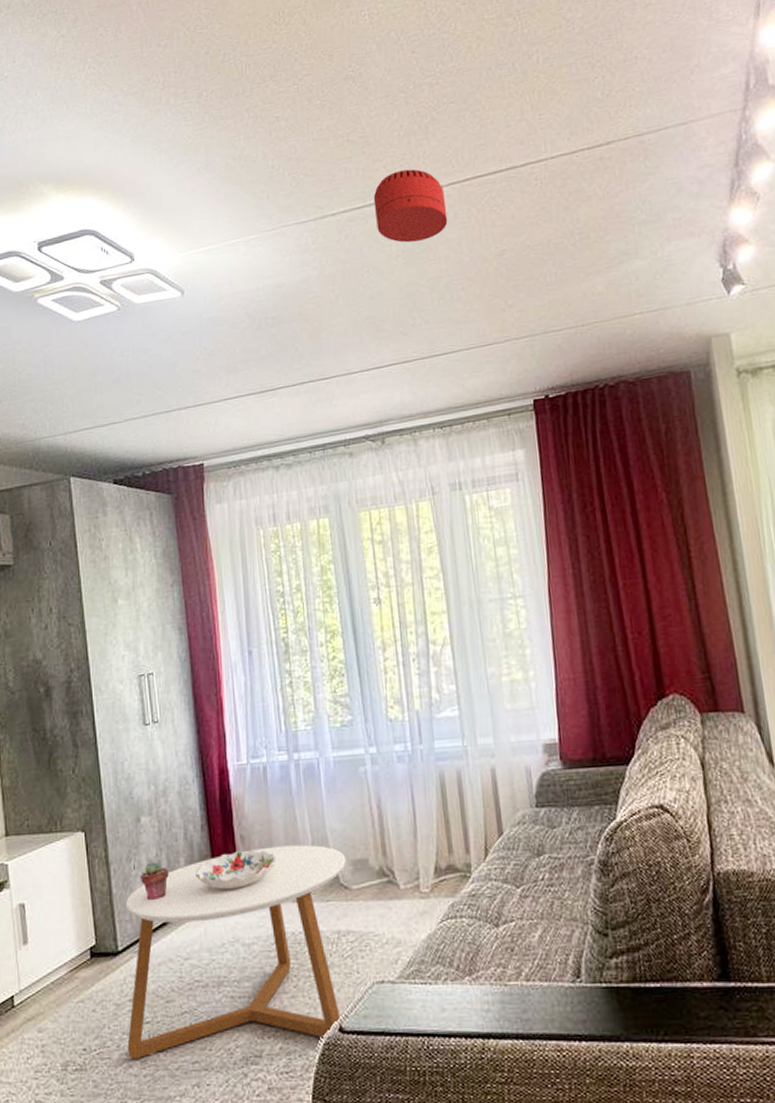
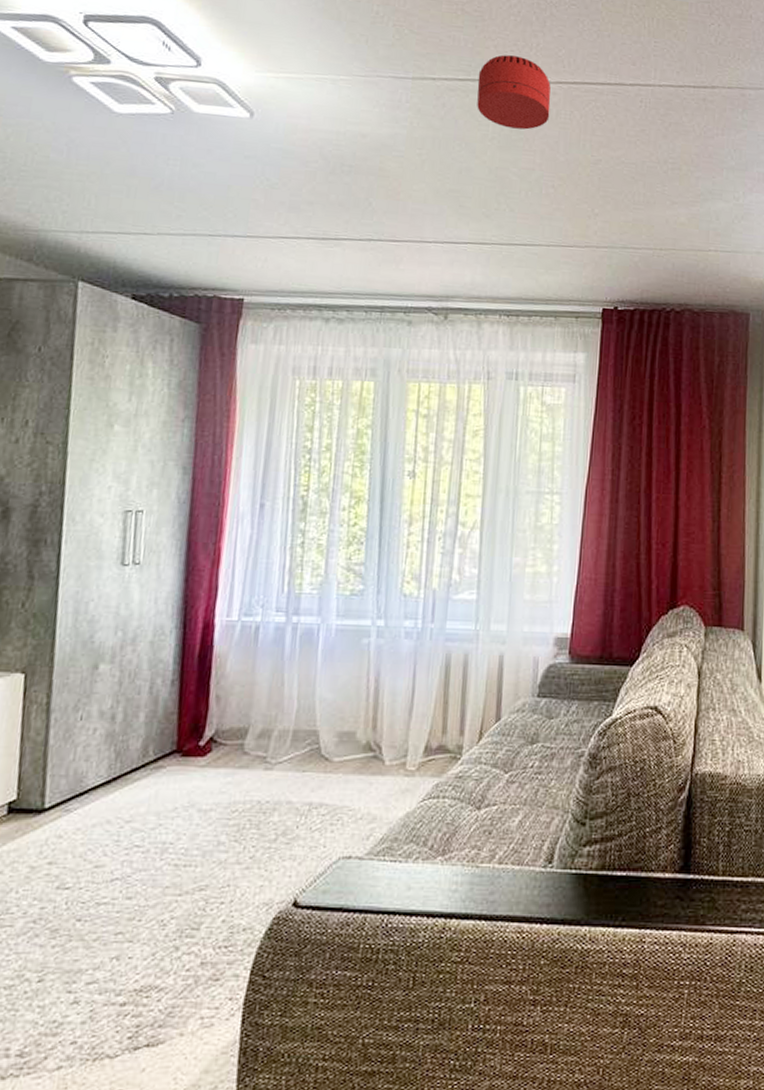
coffee table: present [125,844,346,1060] -> none [36,710,332,929]
potted succulent: present [139,862,169,900] -> none [86,714,124,755]
decorative bowl: present [195,849,277,890] -> none [155,711,254,752]

